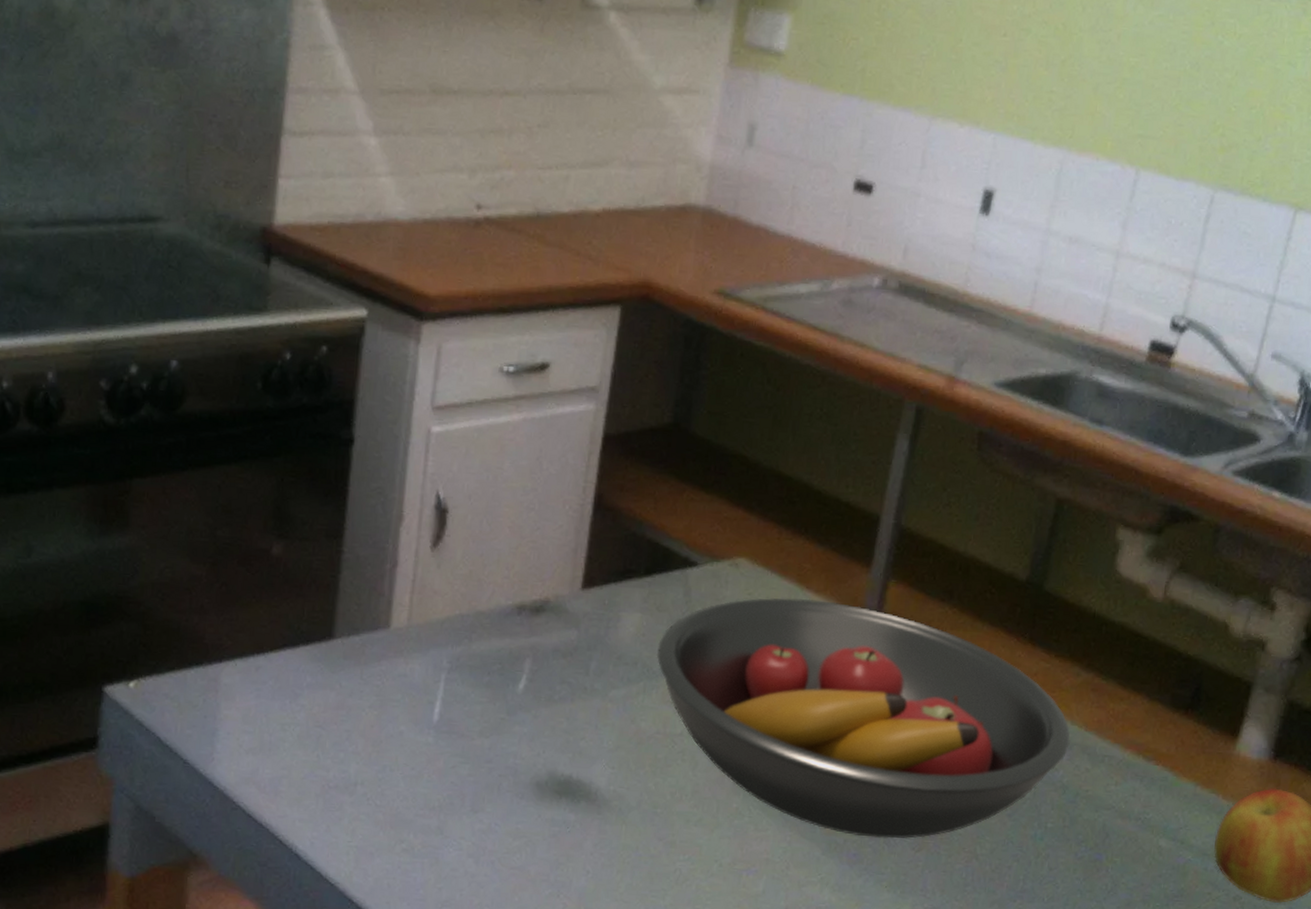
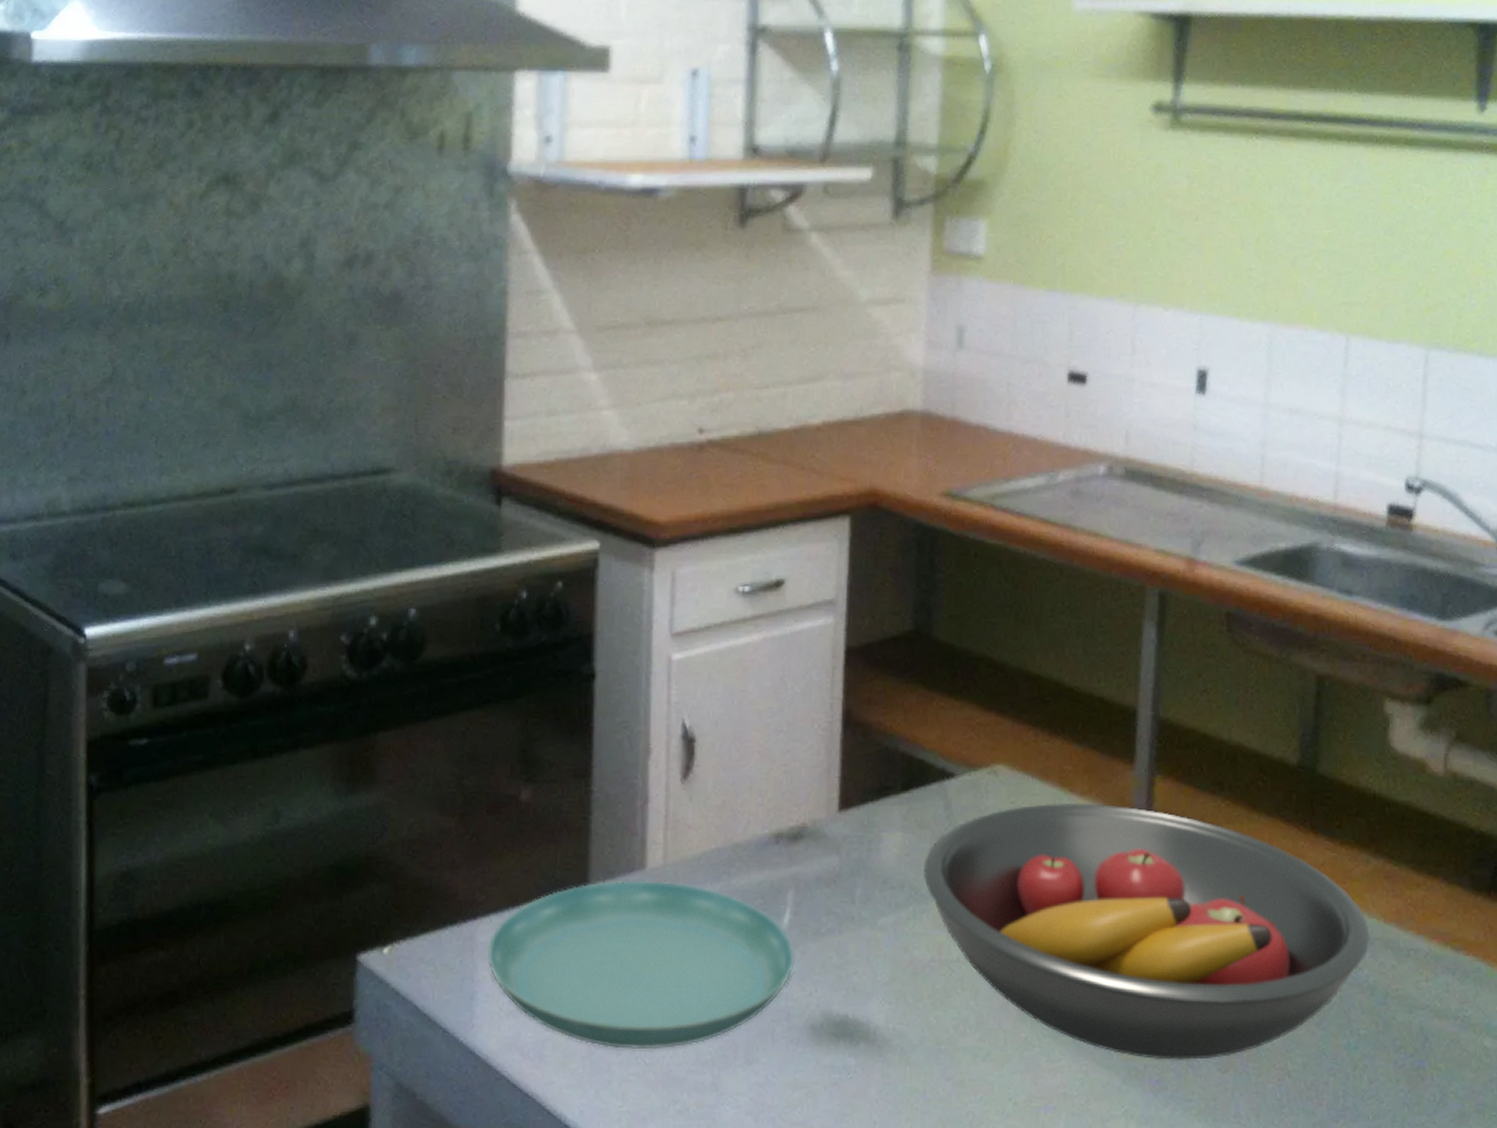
saucer: none [229,636,528,794] -> present [486,880,796,1050]

